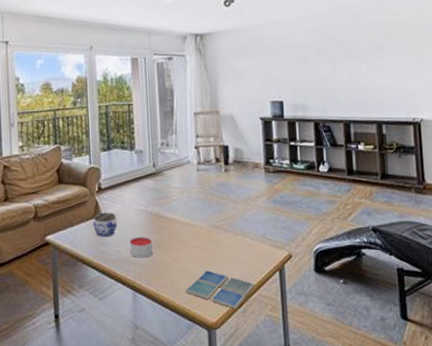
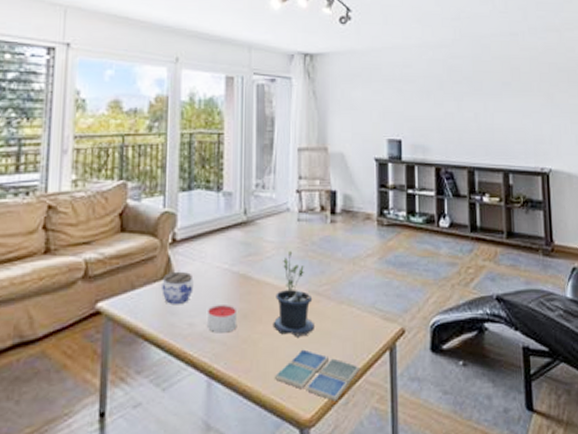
potted plant: none [181,195,215,261] -> present [273,251,314,337]

